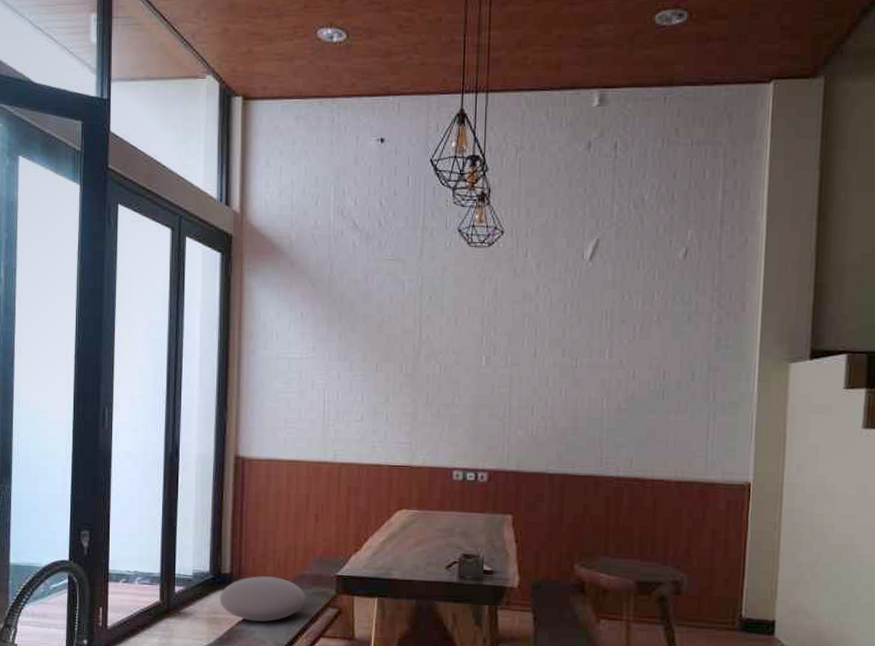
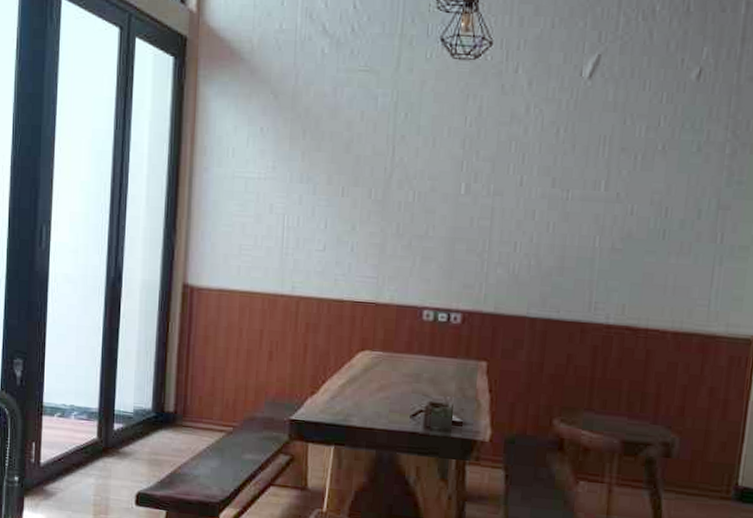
cushion: present [220,576,305,622] -> none [162,416,255,466]

